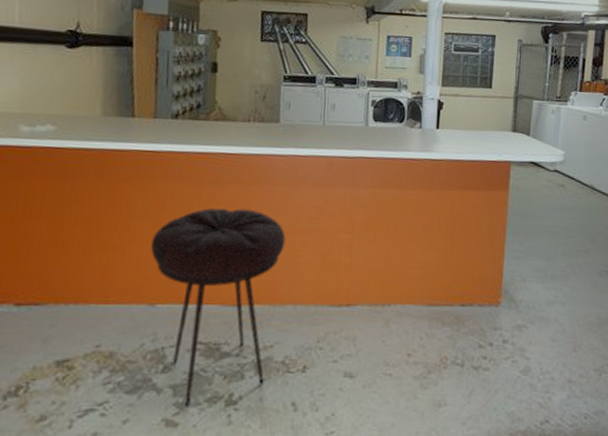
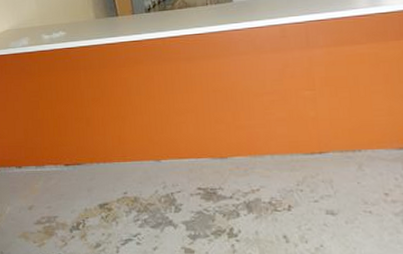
stool: present [151,208,286,407] -> none [149,78,257,239]

